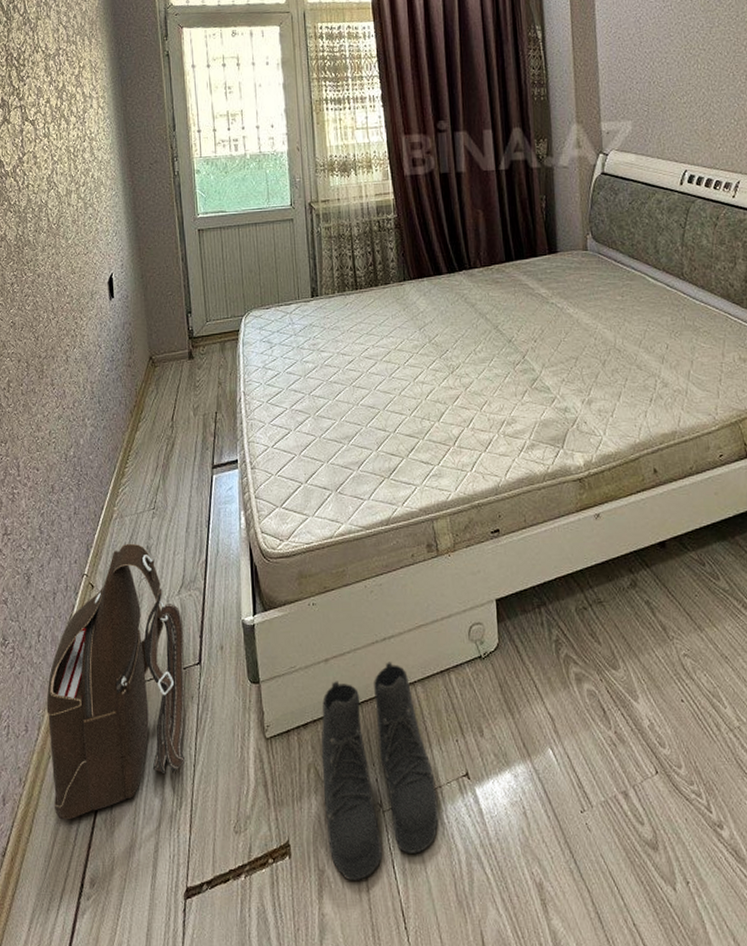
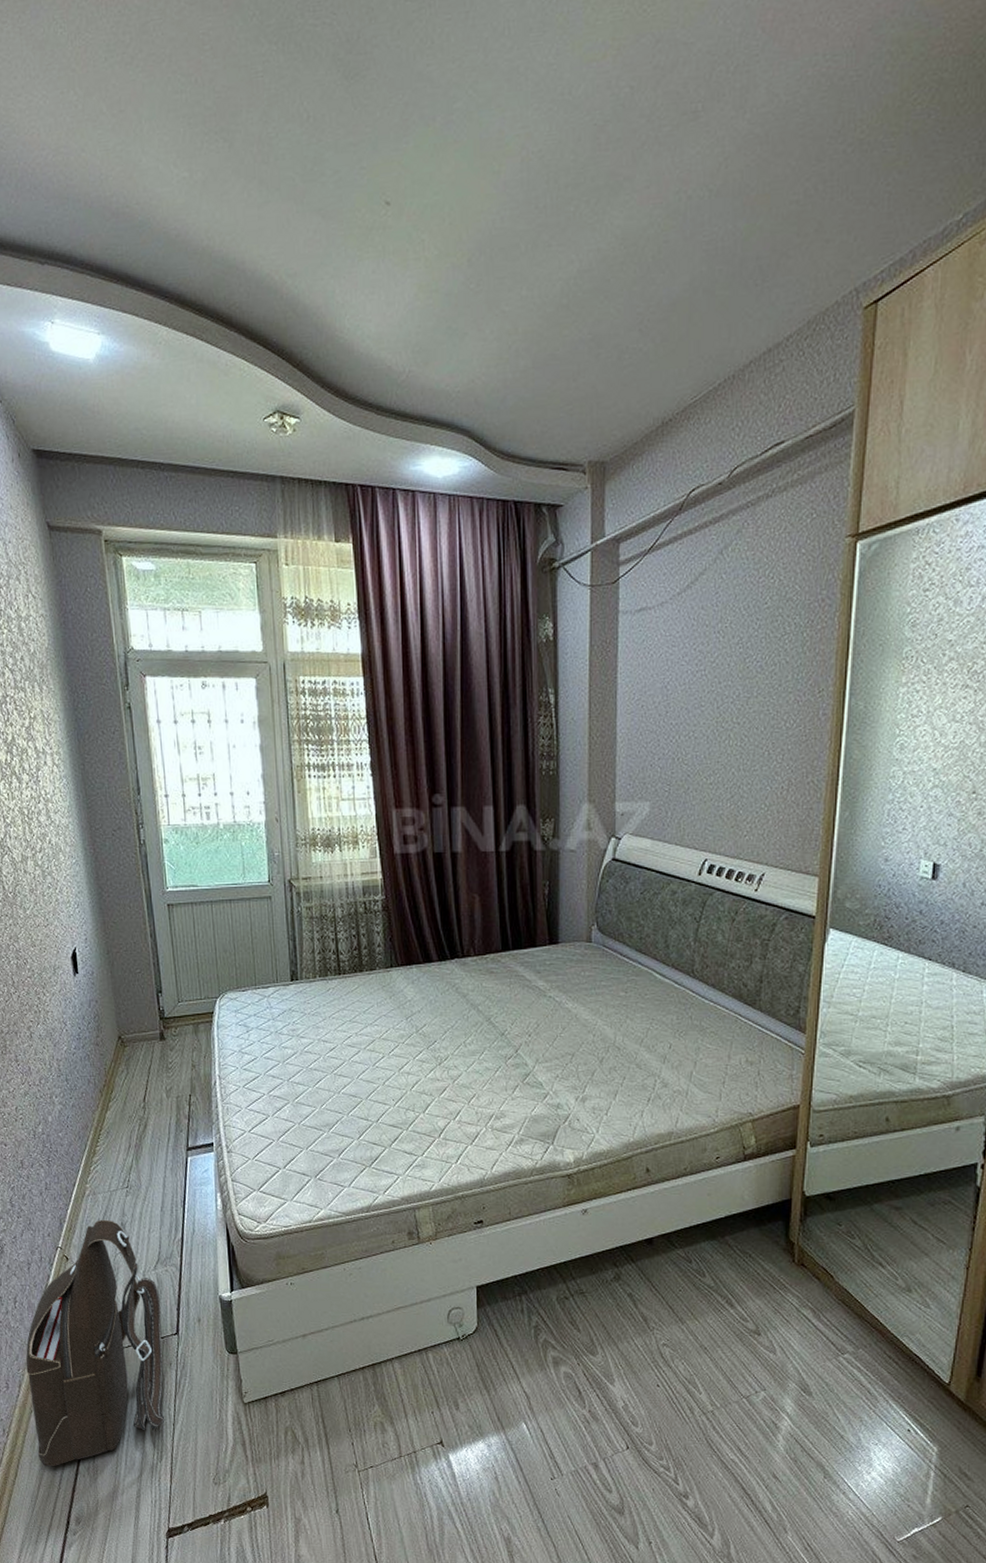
boots: present [321,662,439,881] -> none [298,1339,412,1529]

